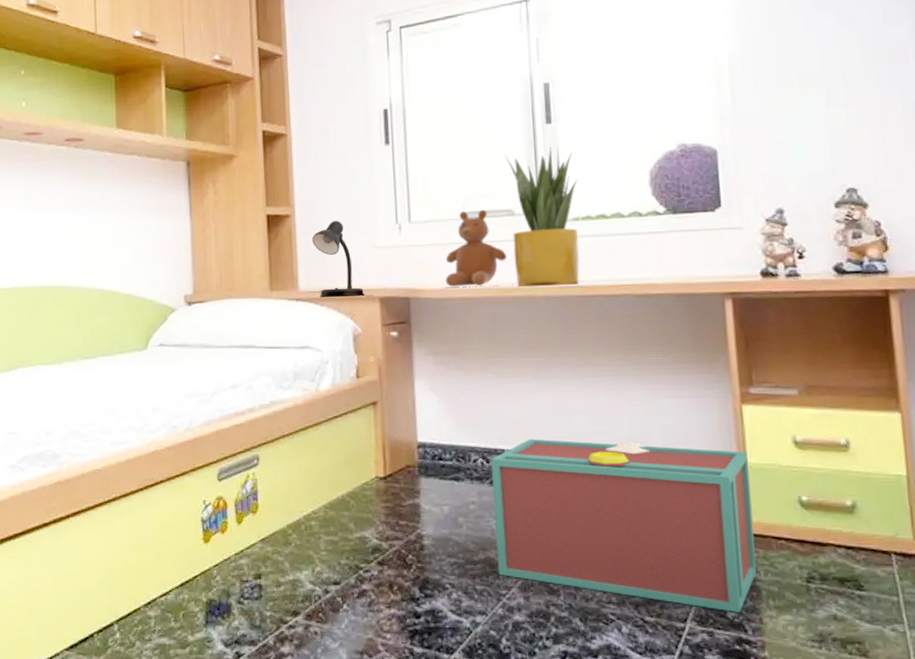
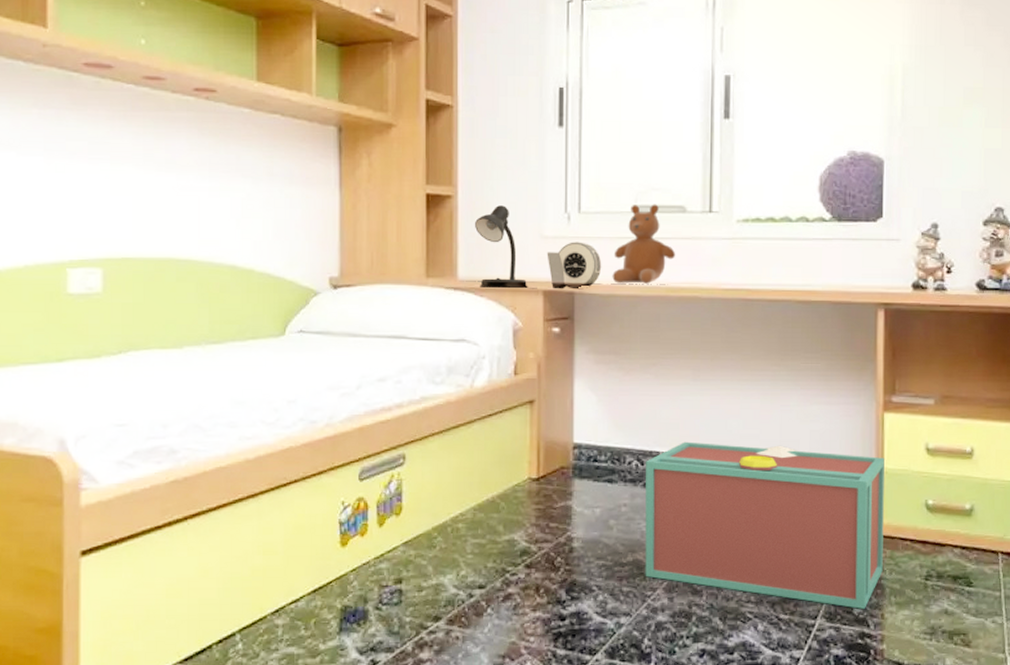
alarm clock: none [381,249,435,296] -> present [547,242,602,290]
planter: present [505,145,580,288] -> none [681,142,751,288]

